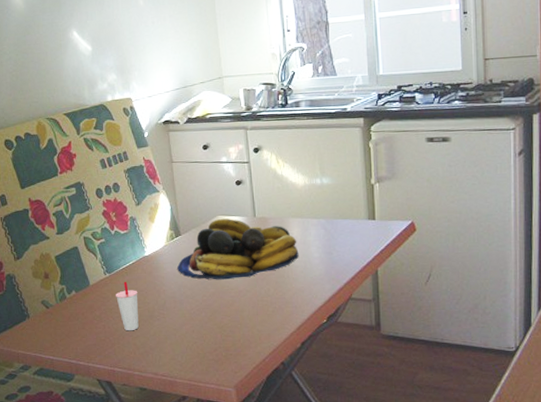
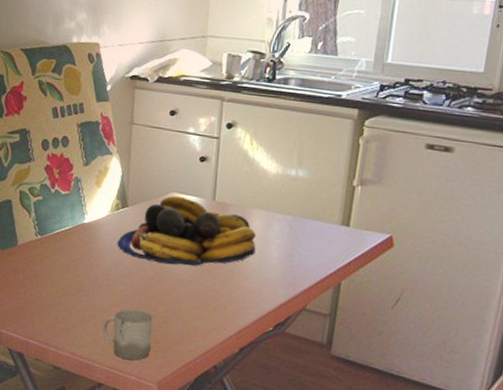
cup: present [116,281,139,331] -> none [44,247,69,303]
cup: none [178,325,224,370] -> present [102,309,153,360]

